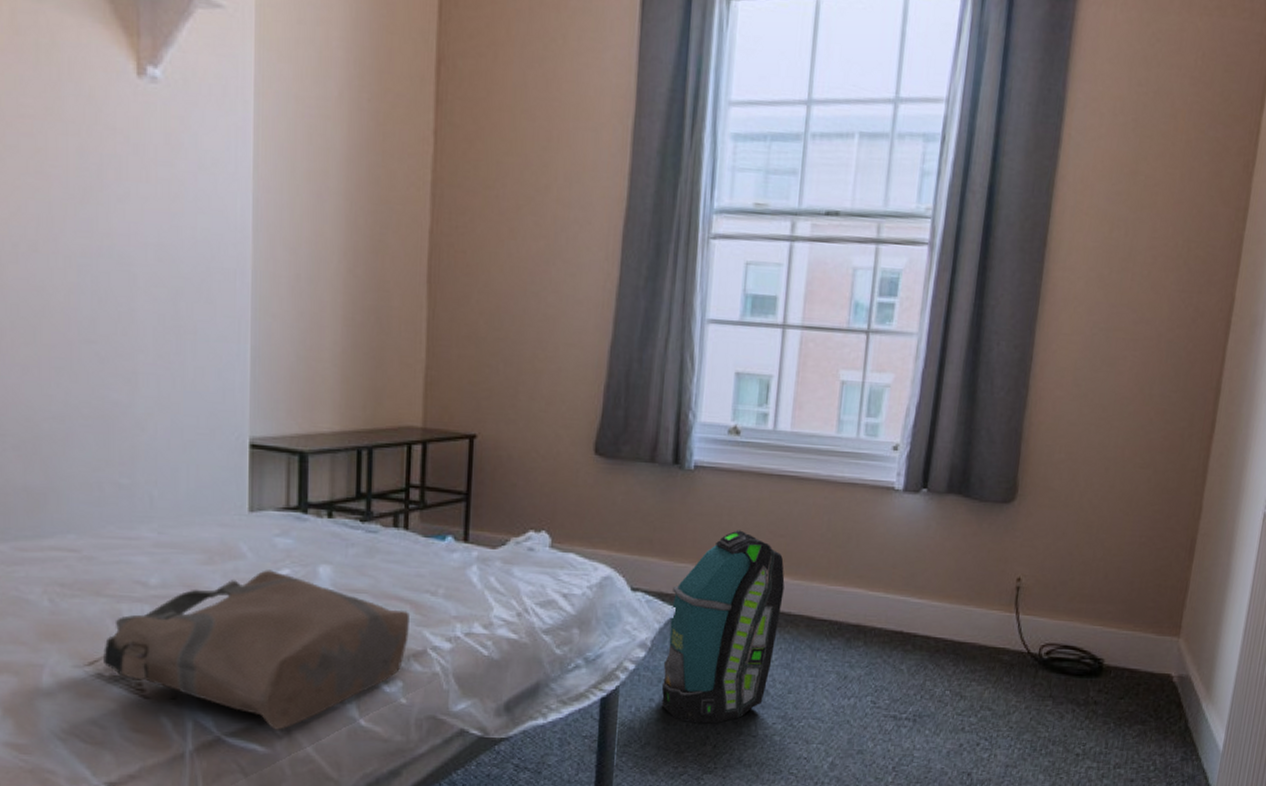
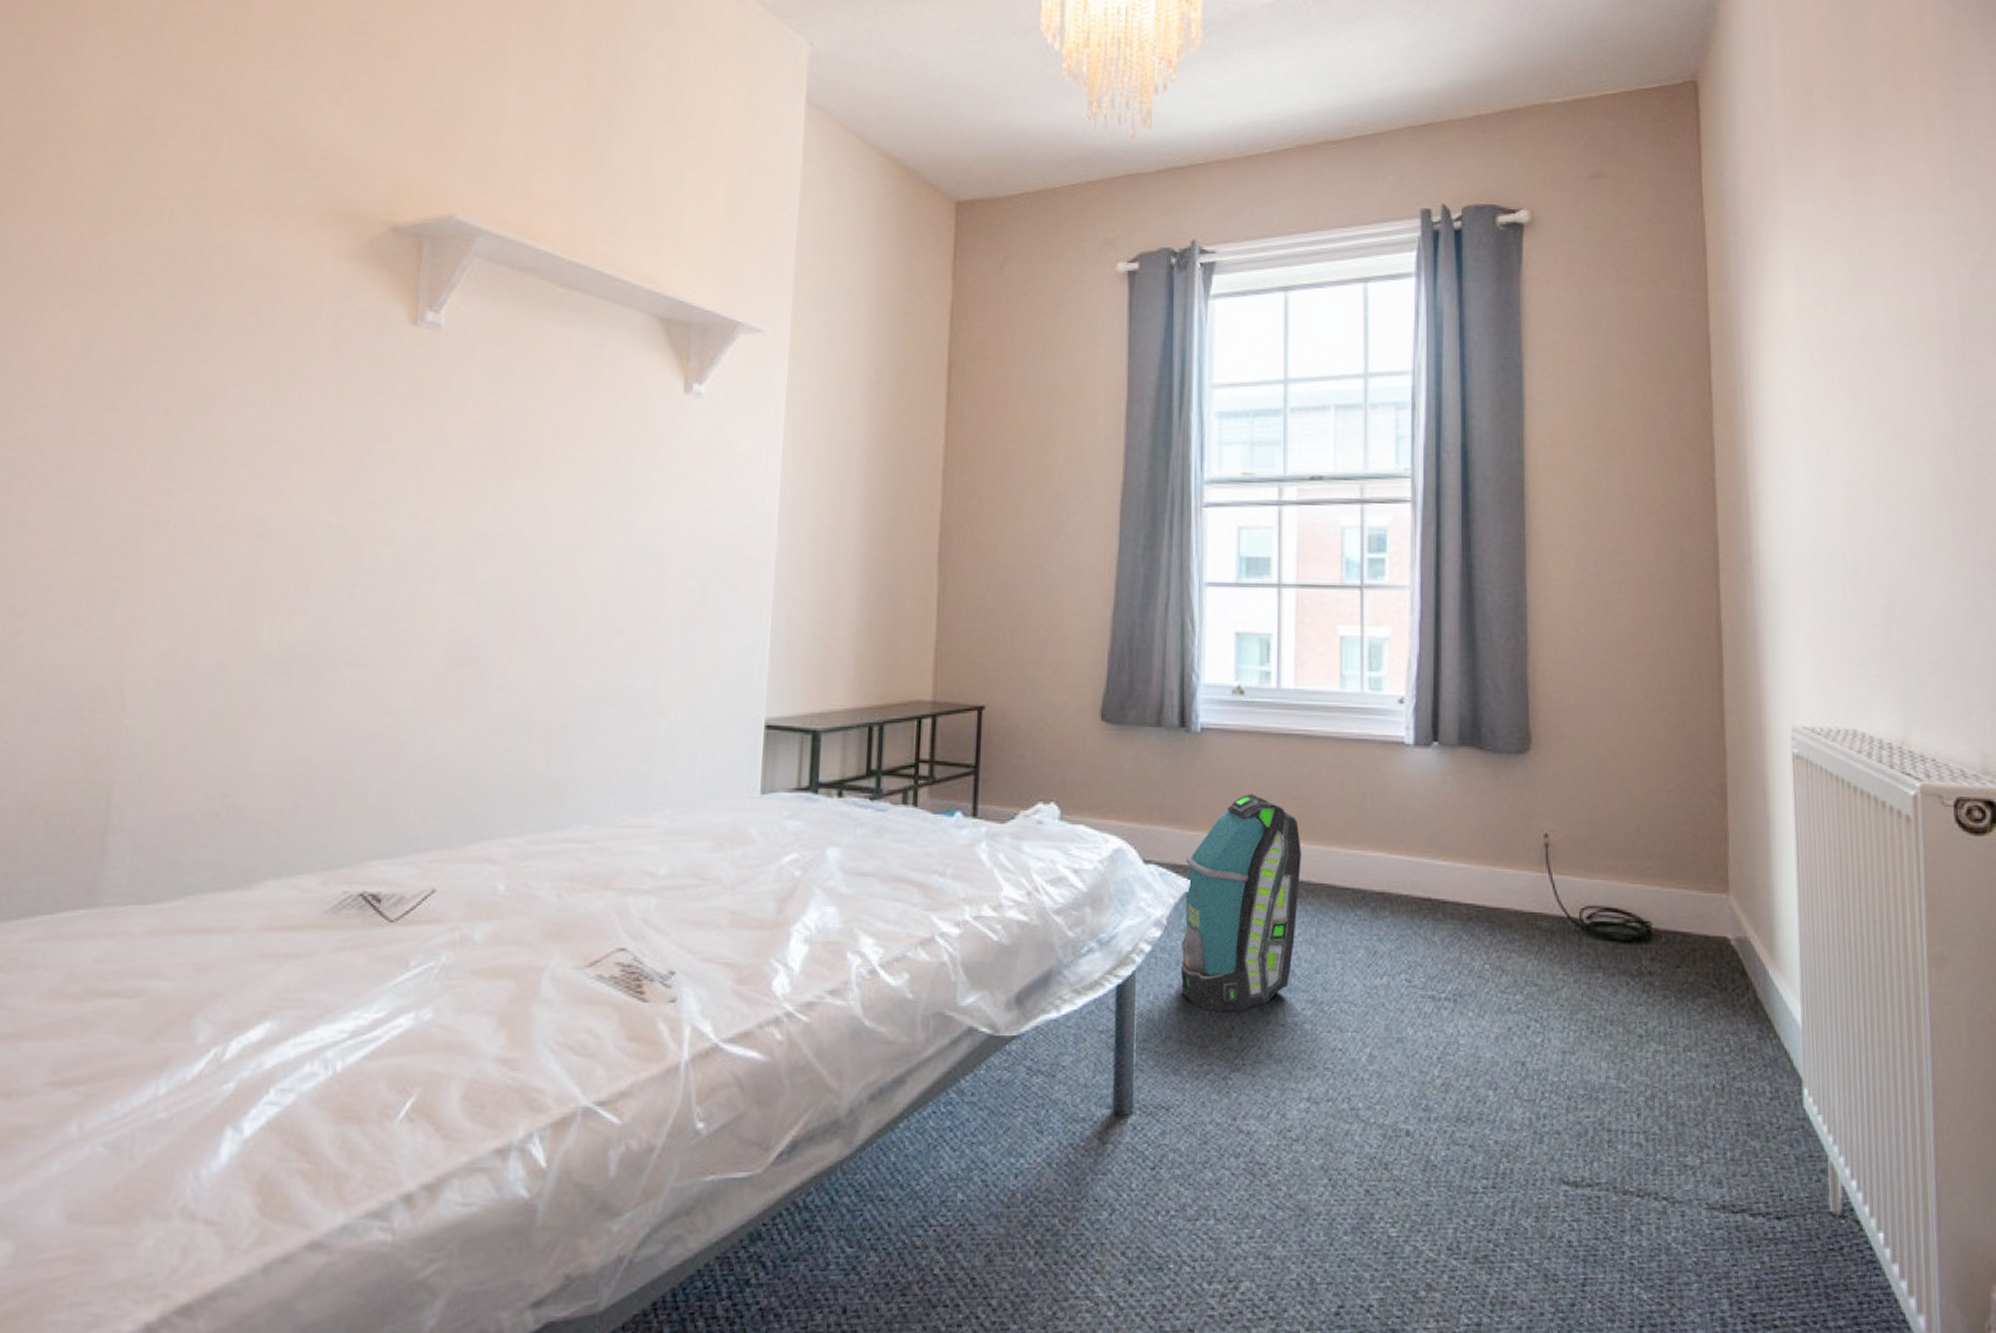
tote bag: present [103,570,409,730] -> none [605,855,917,1034]

